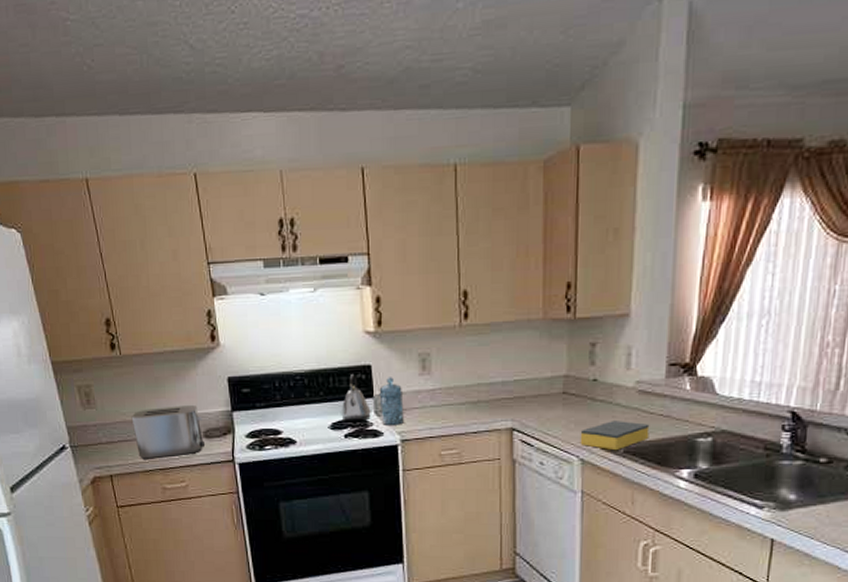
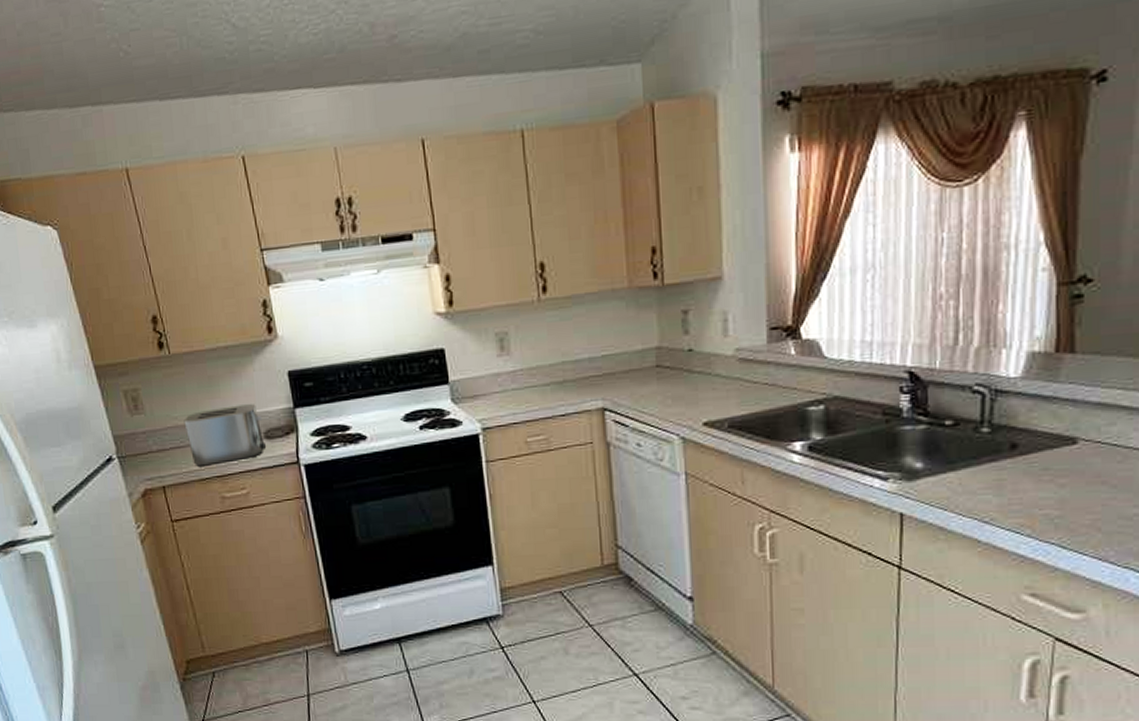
kettle: present [341,373,371,424] -> none [414,358,447,414]
canister: present [379,377,404,425] -> none [454,360,484,413]
sponge: present [580,421,650,451] -> none [678,392,755,426]

